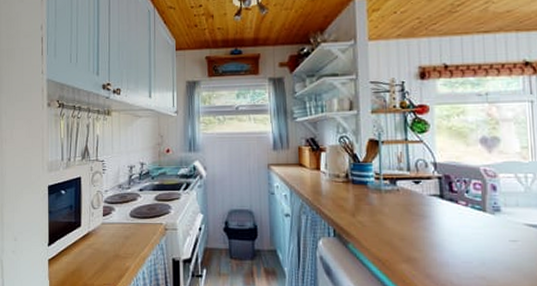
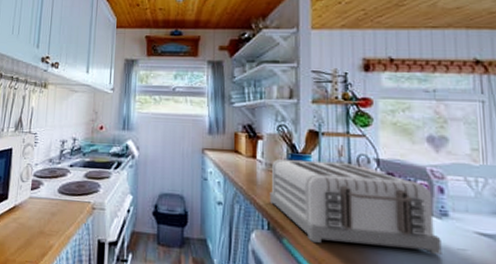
toaster: none [334,168,495,247] -> present [269,159,442,255]

